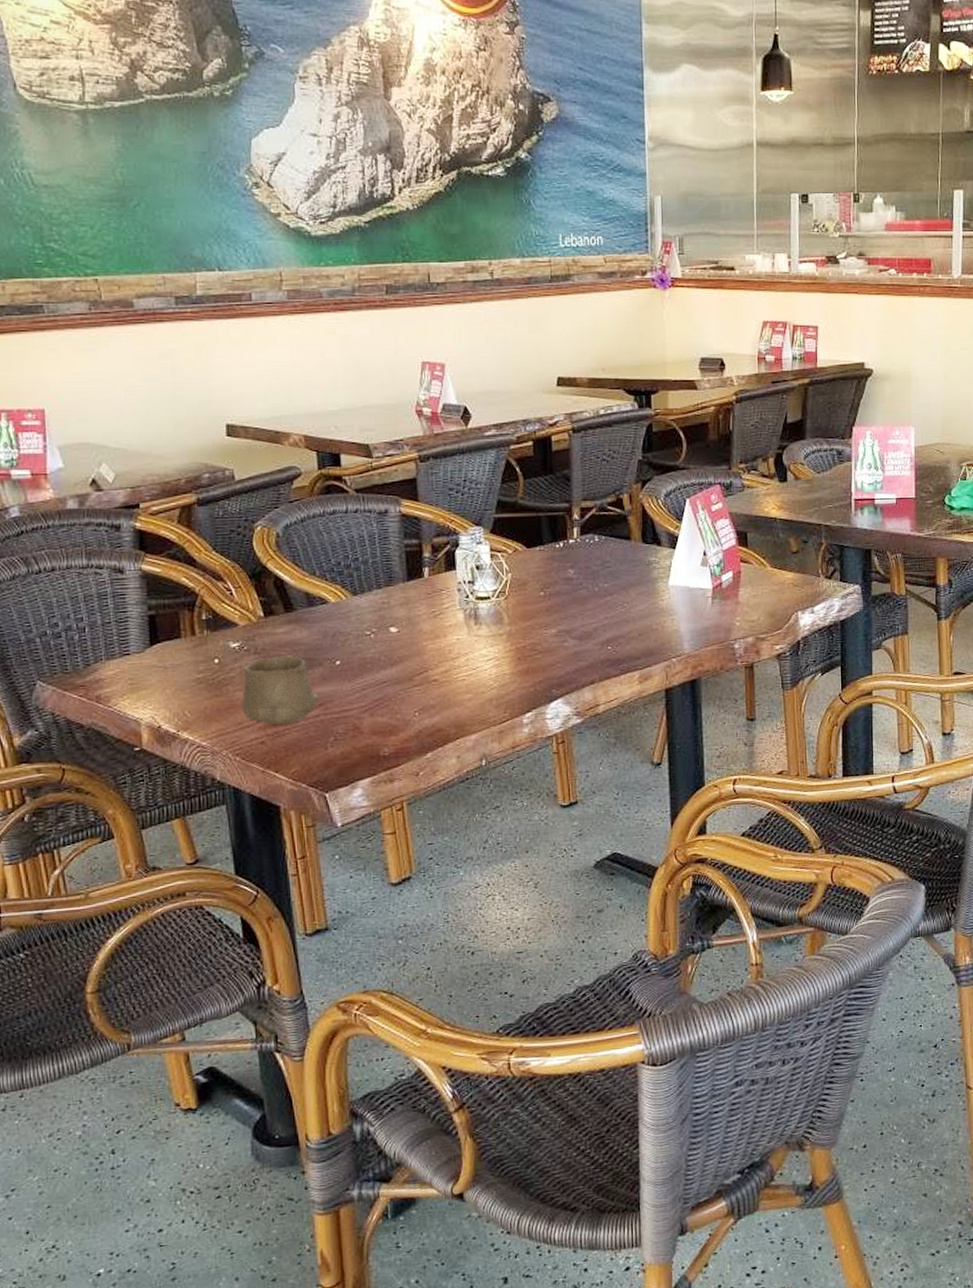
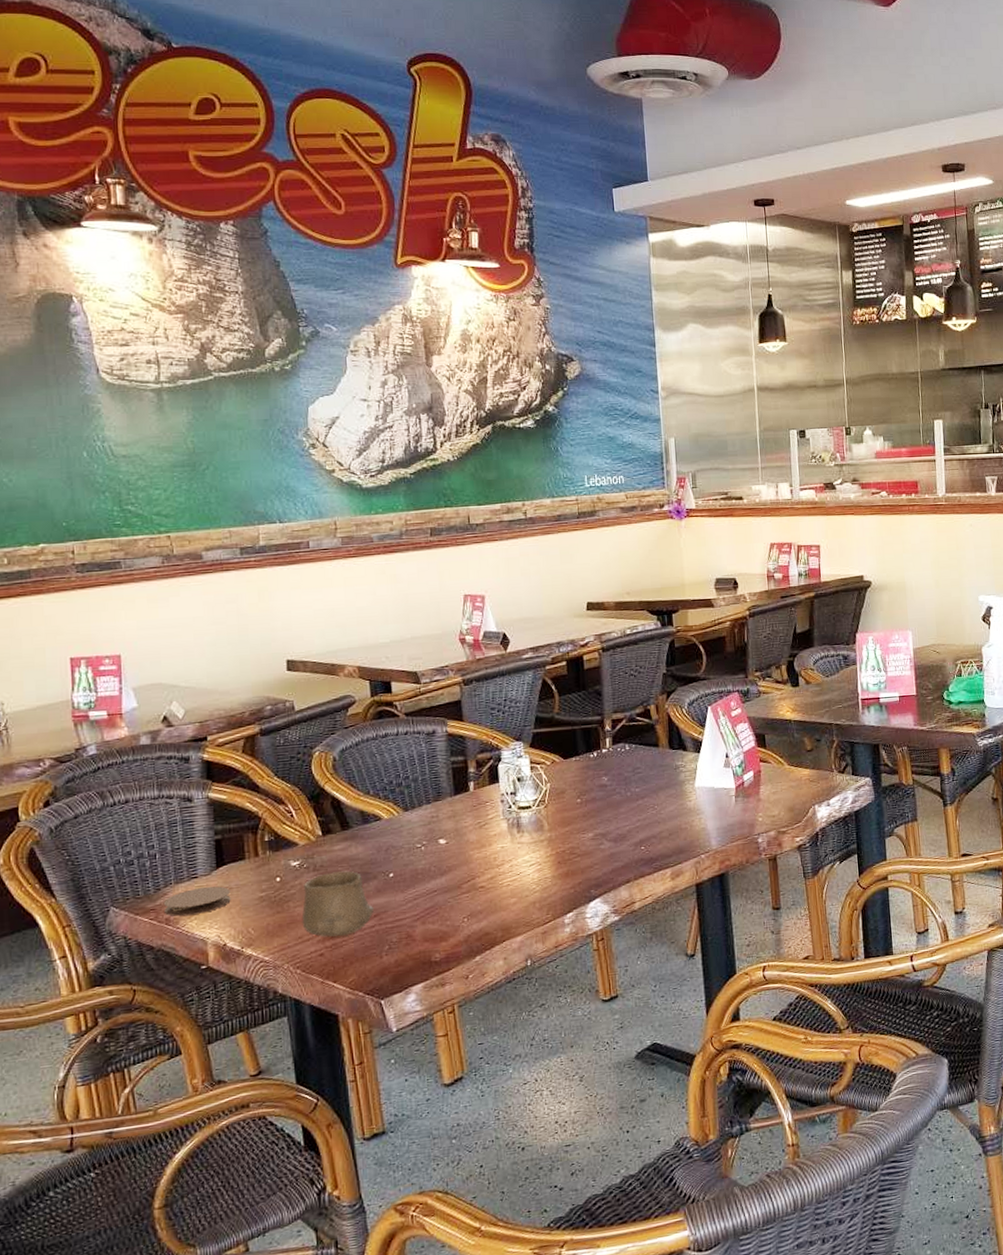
coaster: none [93,665,166,694] -> present [163,886,231,916]

